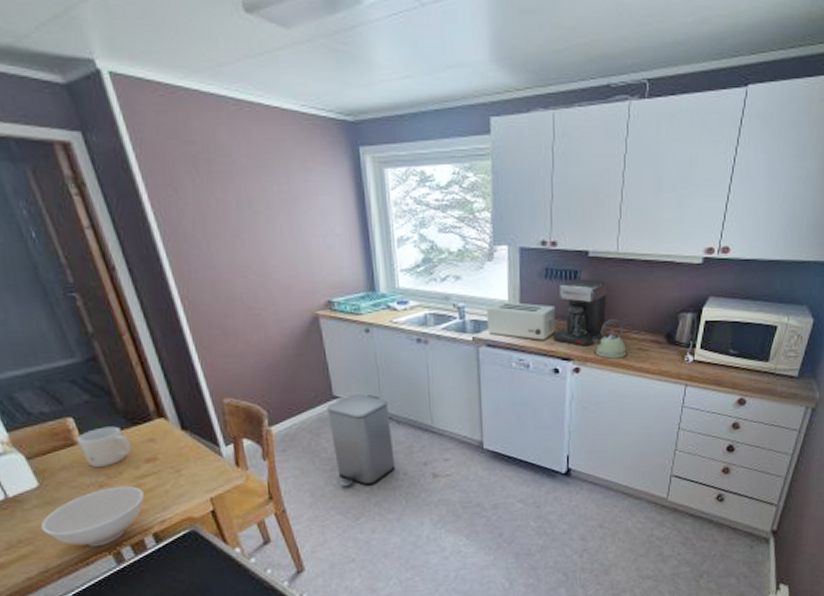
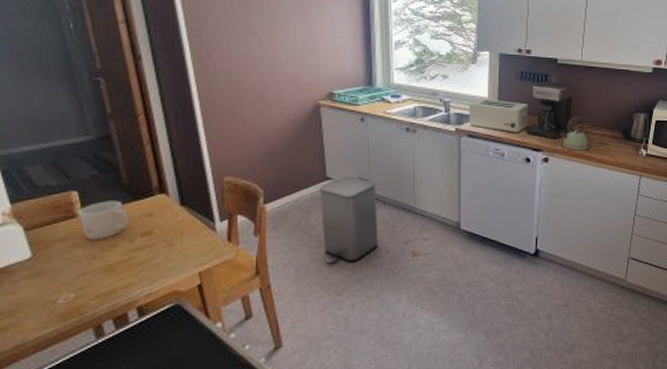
bowl: present [40,485,144,547] -> none [25,258,134,321]

